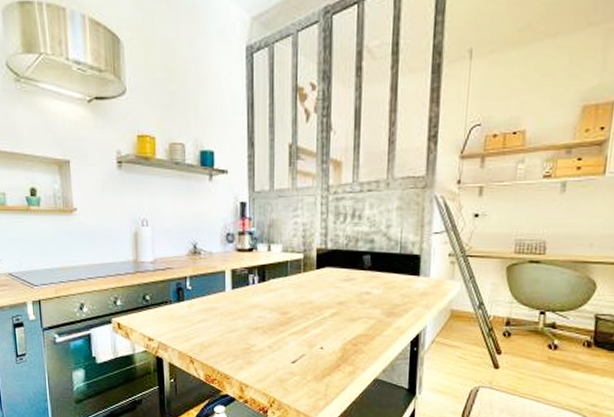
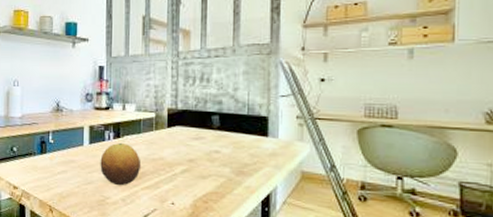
fruit: none [244,288,288,333] -> present [100,143,140,186]

